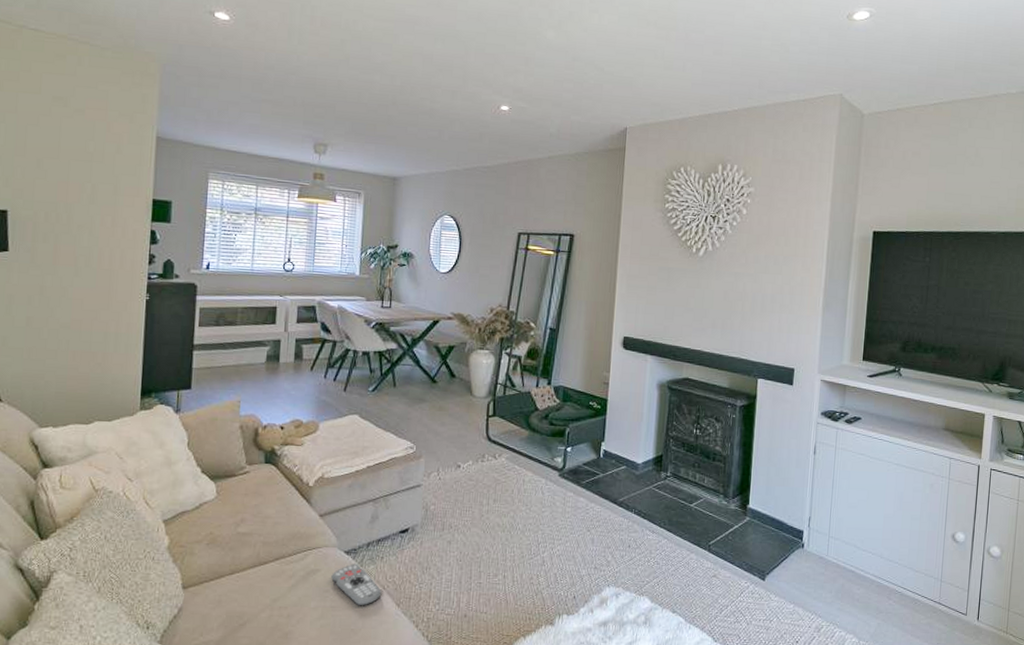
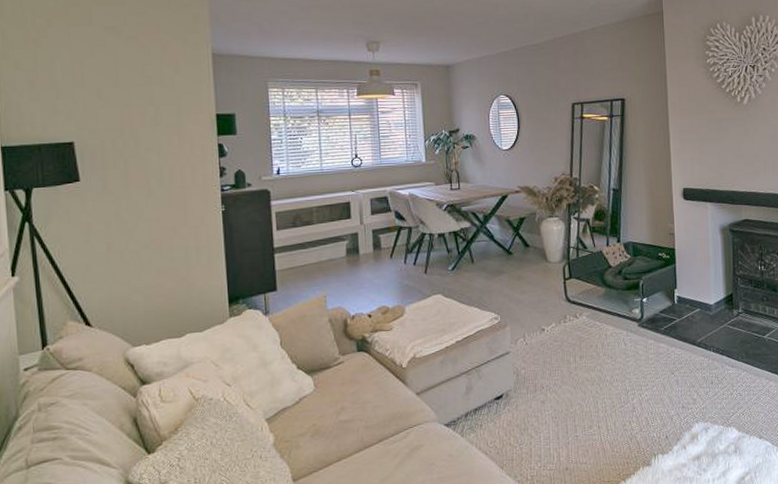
remote control: present [331,563,382,606] -> none [435,434,485,474]

